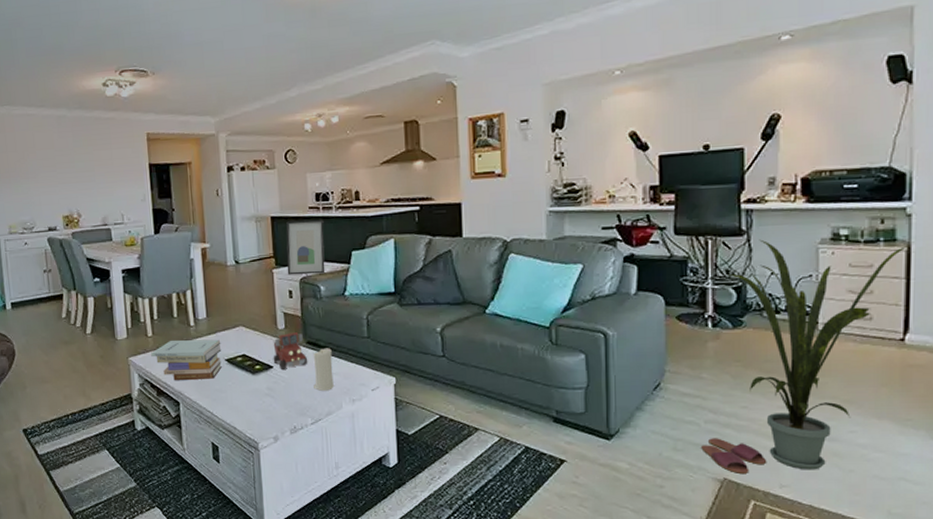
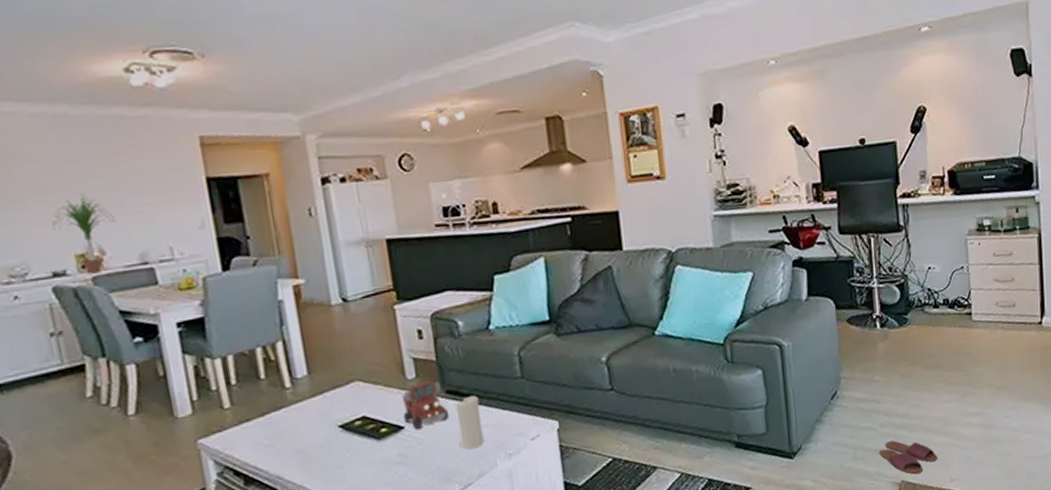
potted plant: none [52,173,88,231] -> present [53,195,114,275]
books: present [151,339,222,381] -> none [230,401,335,463]
picture frame: present [286,219,325,275] -> none [407,238,462,311]
house plant: present [727,239,906,470] -> none [890,233,1038,461]

